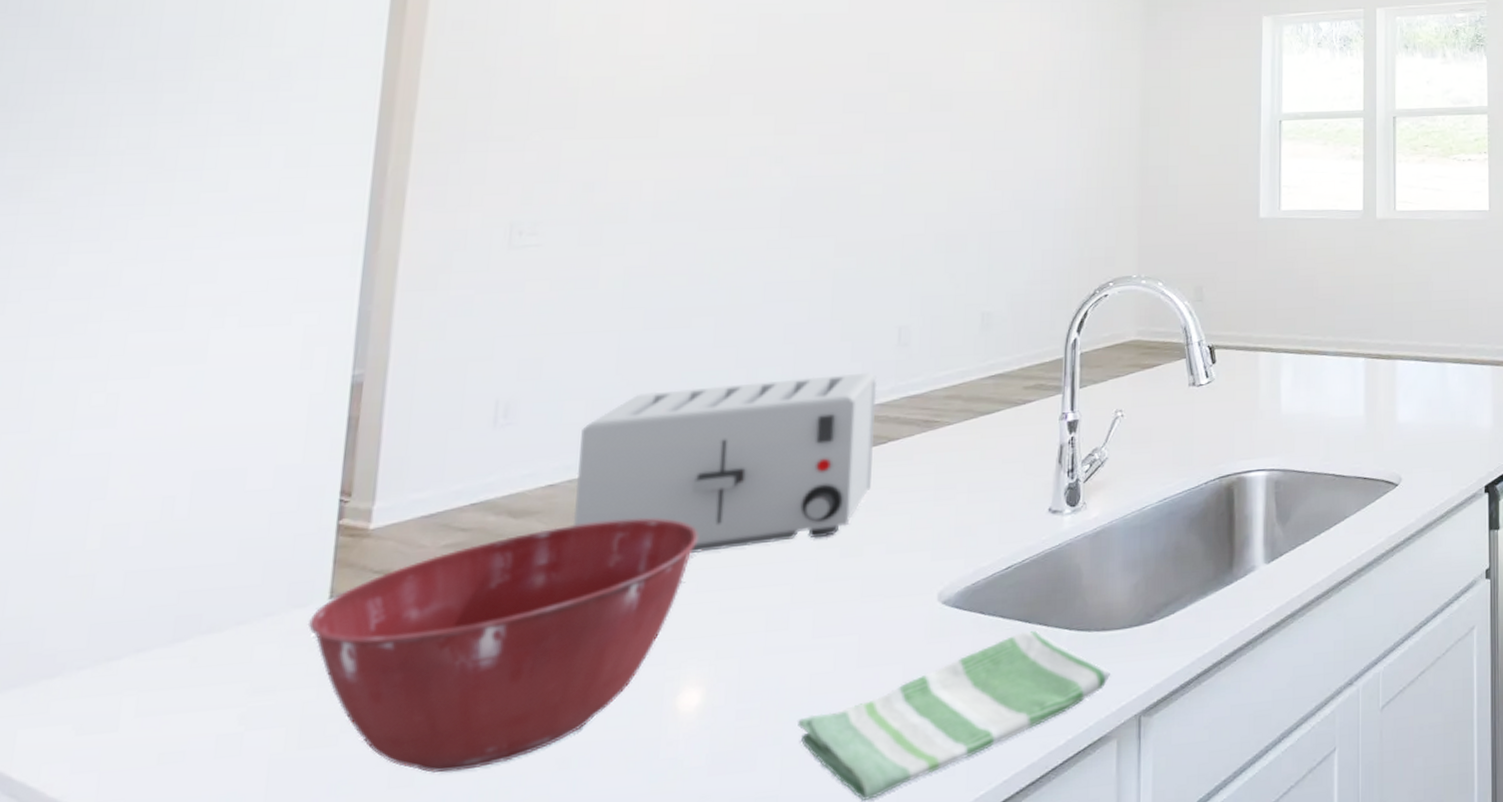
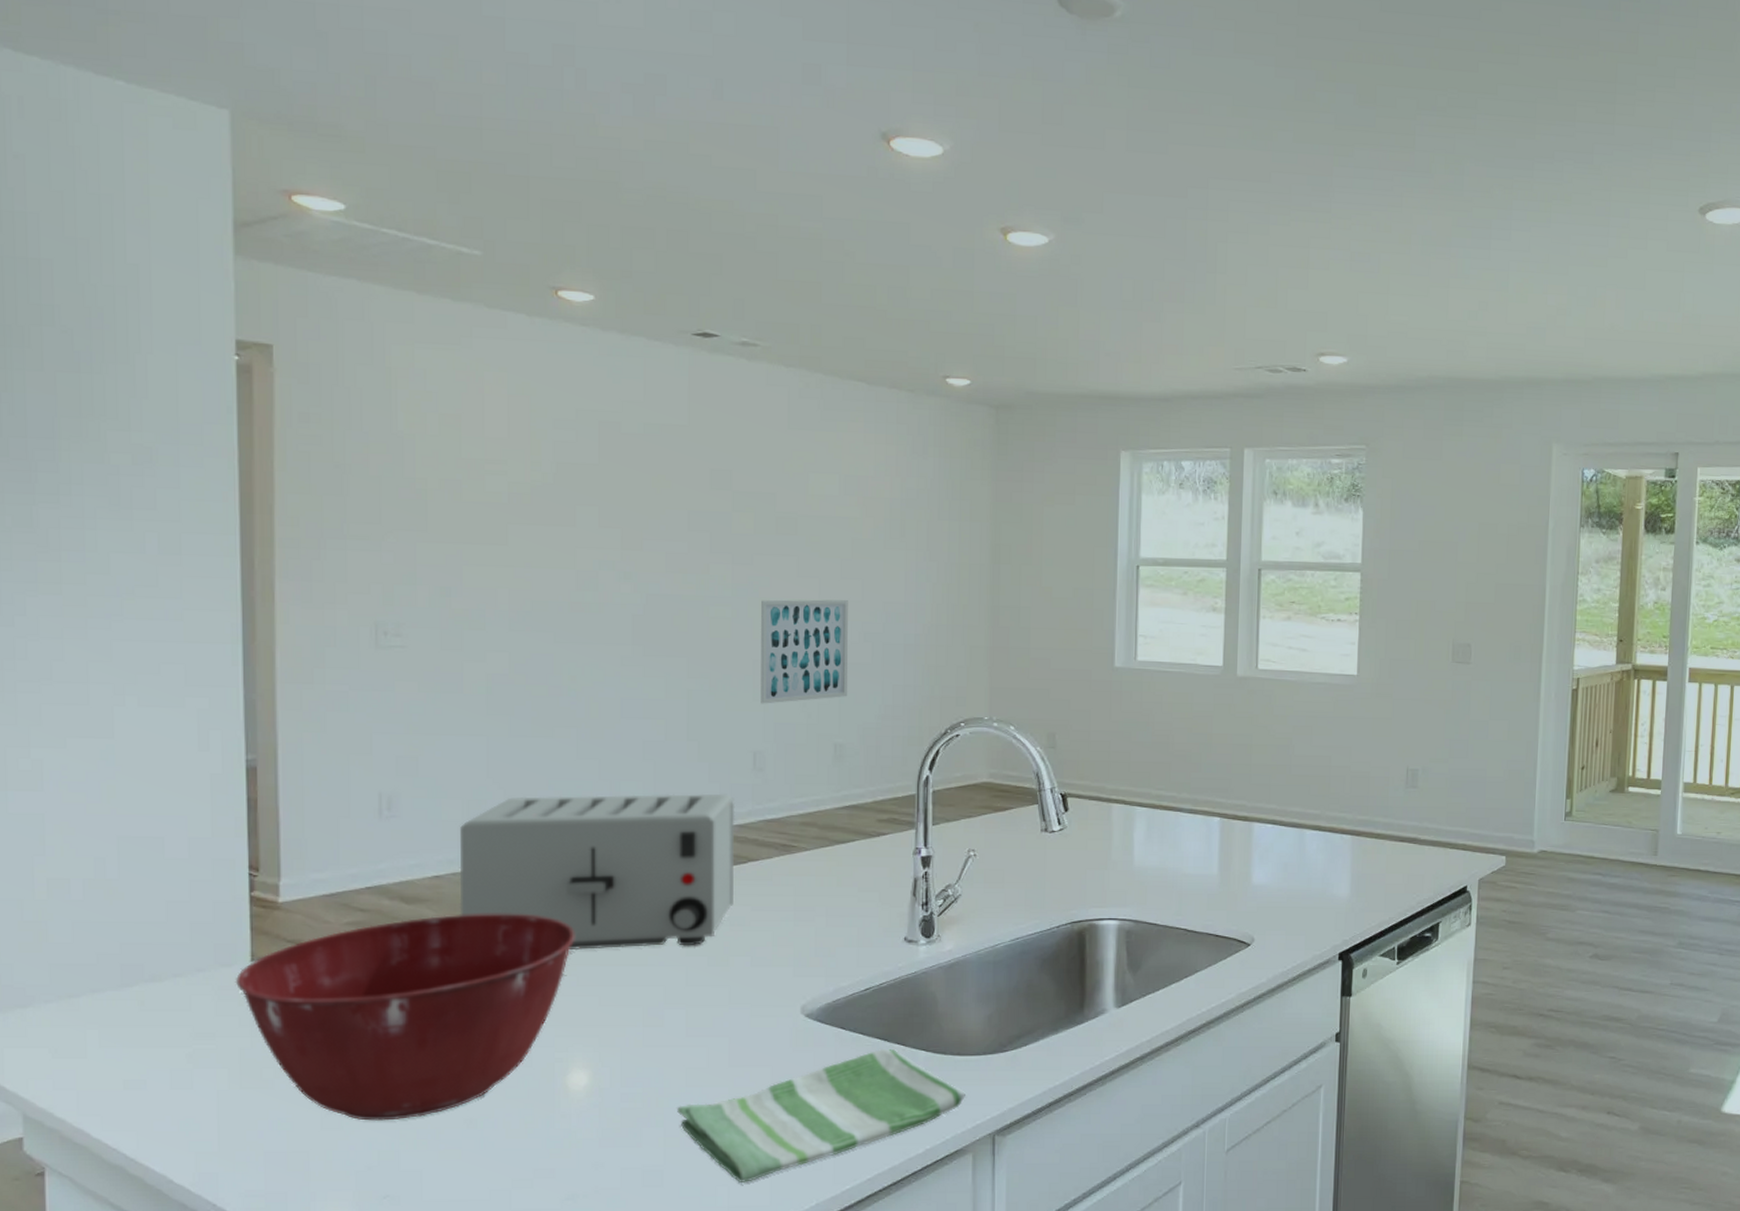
wall art: none [908,170,1000,278] -> present [761,599,848,704]

